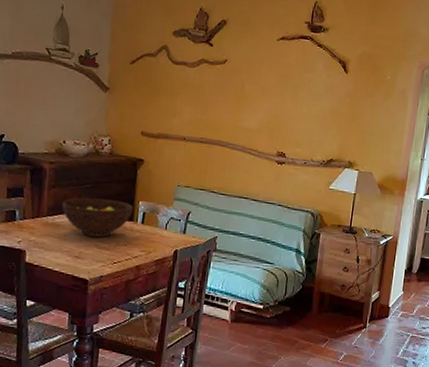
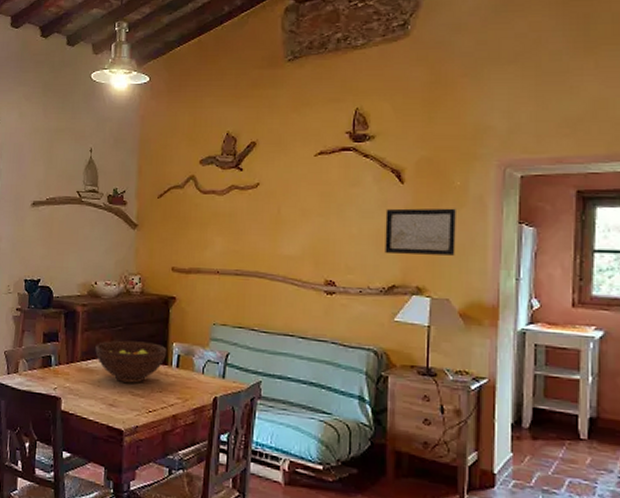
wall art: none [327,94,385,138] -> present [385,208,456,256]

